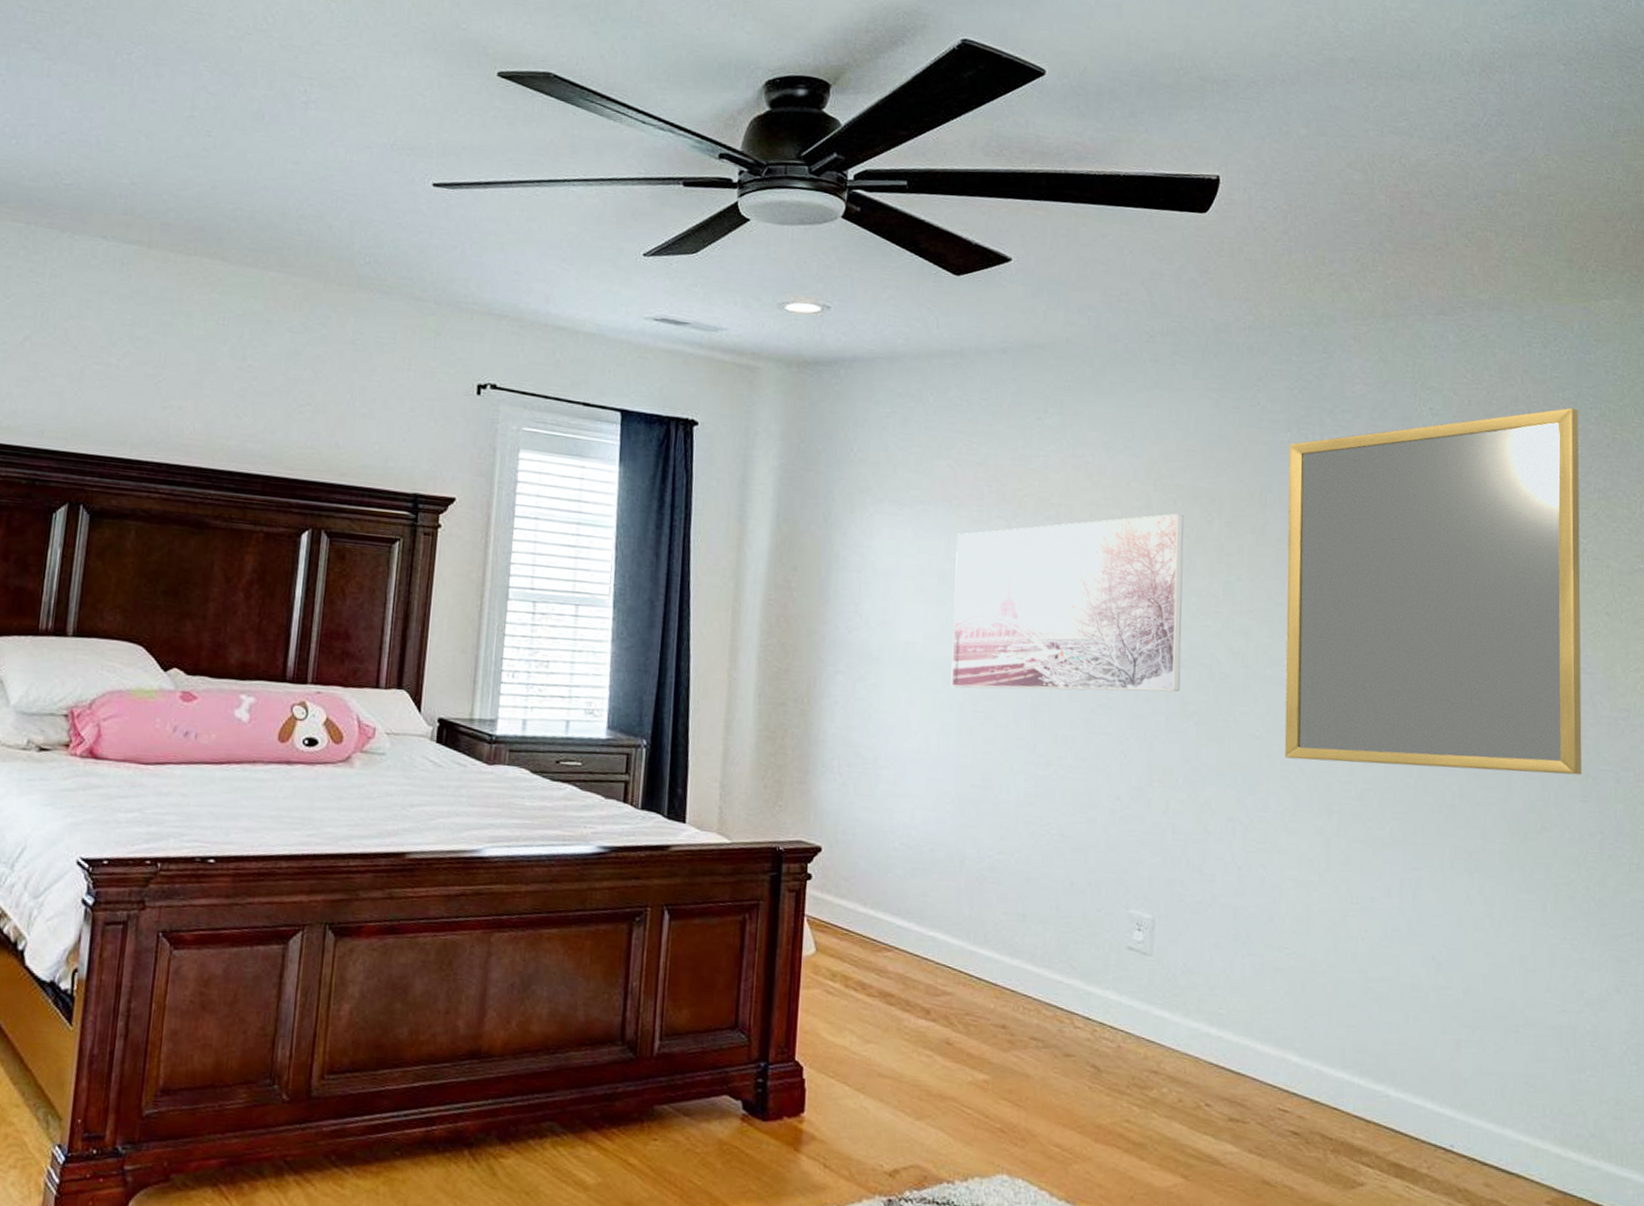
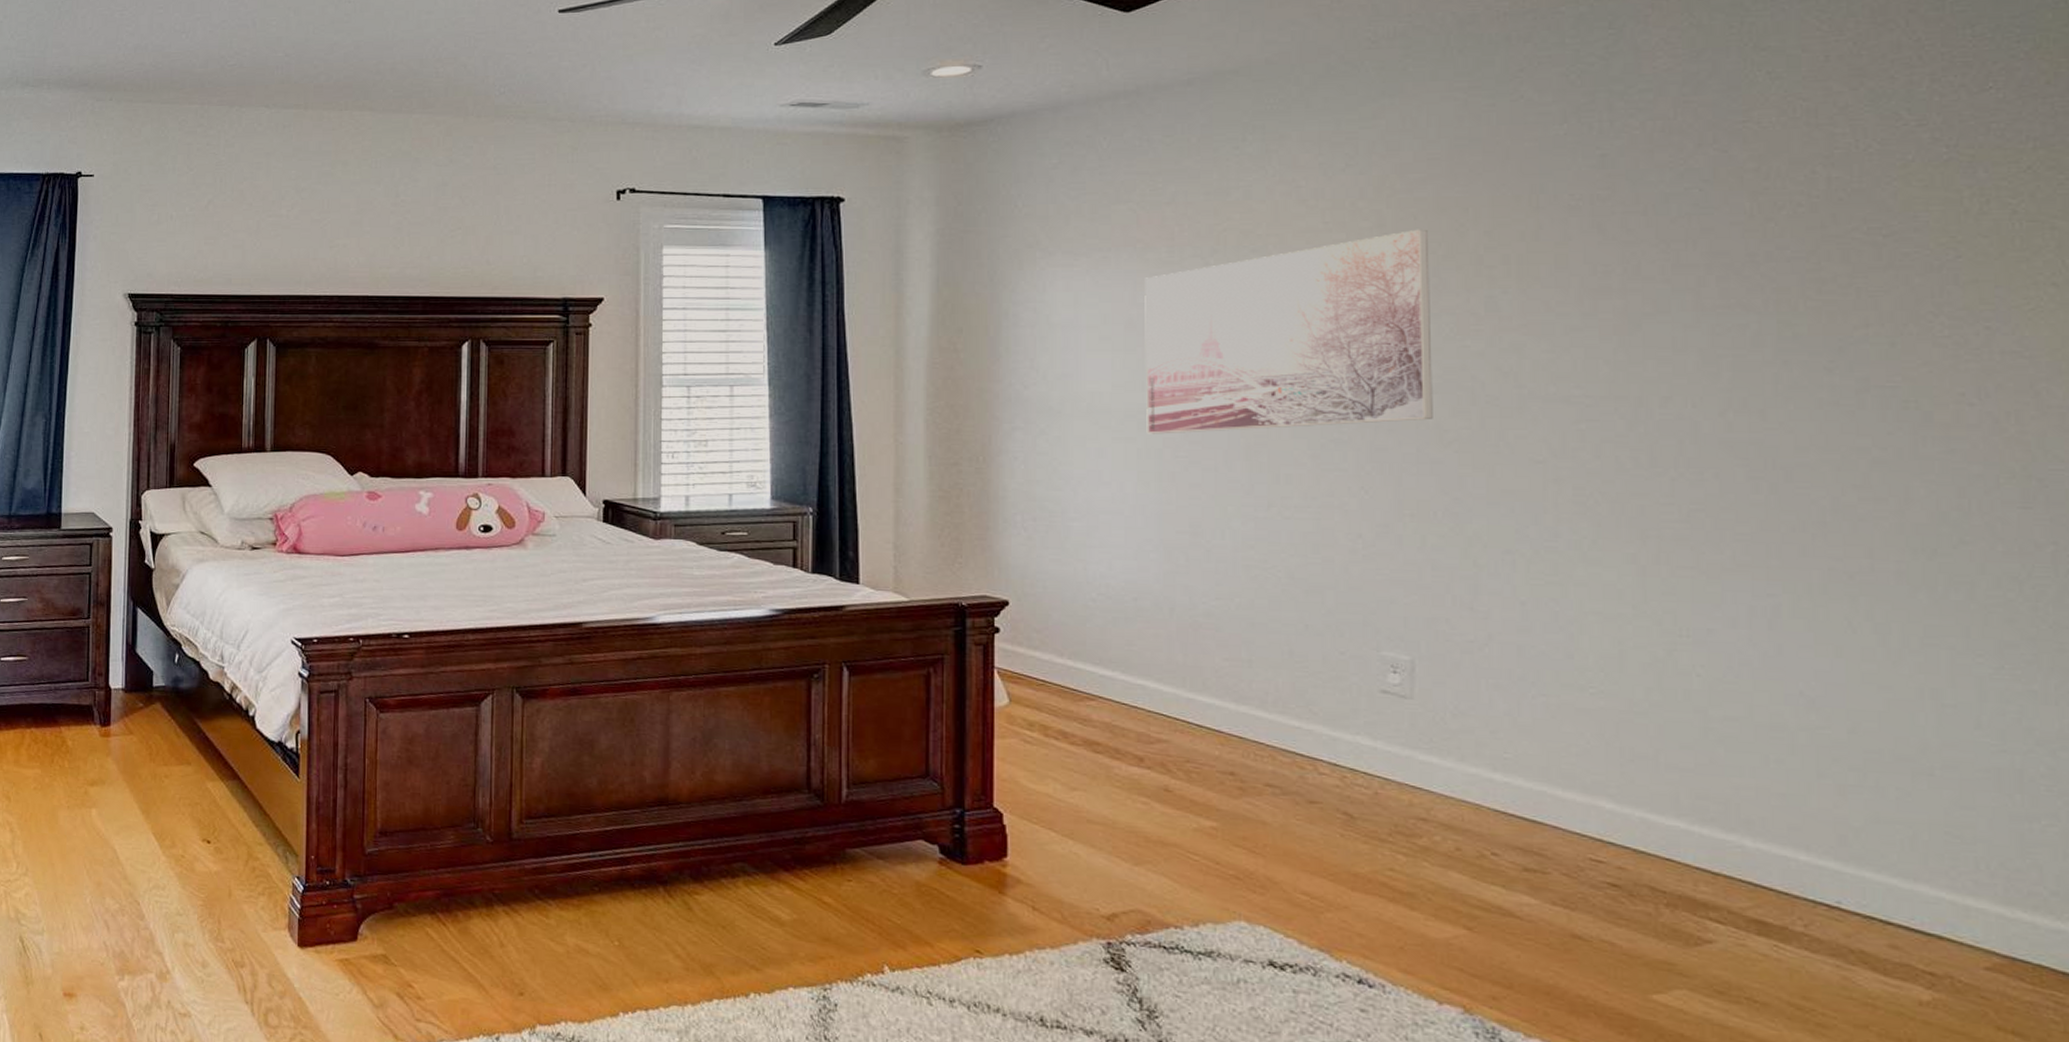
home mirror: present [1284,407,1582,776] -> none [1567,44,2020,483]

